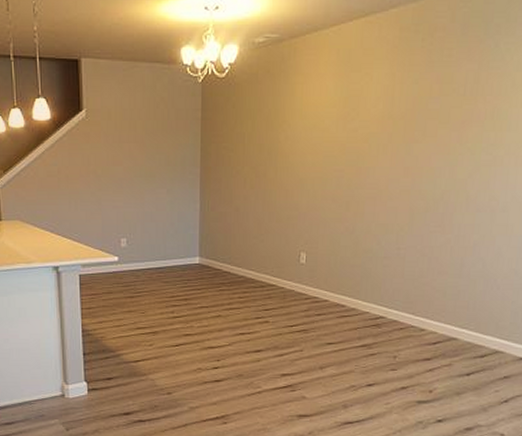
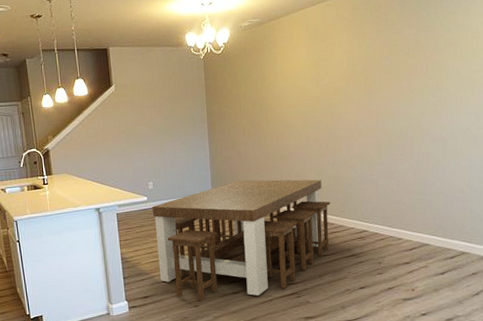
kitchen table: none [123,245,344,387] -> present [152,179,331,301]

